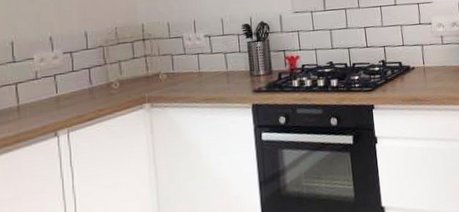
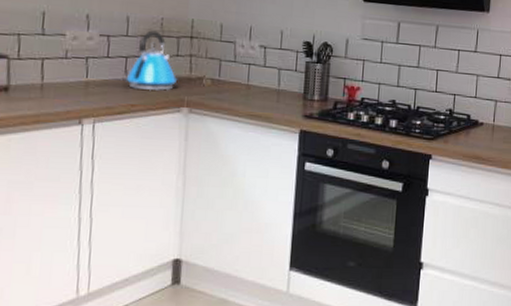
kettle: none [91,40,137,95] -> present [126,30,178,91]

